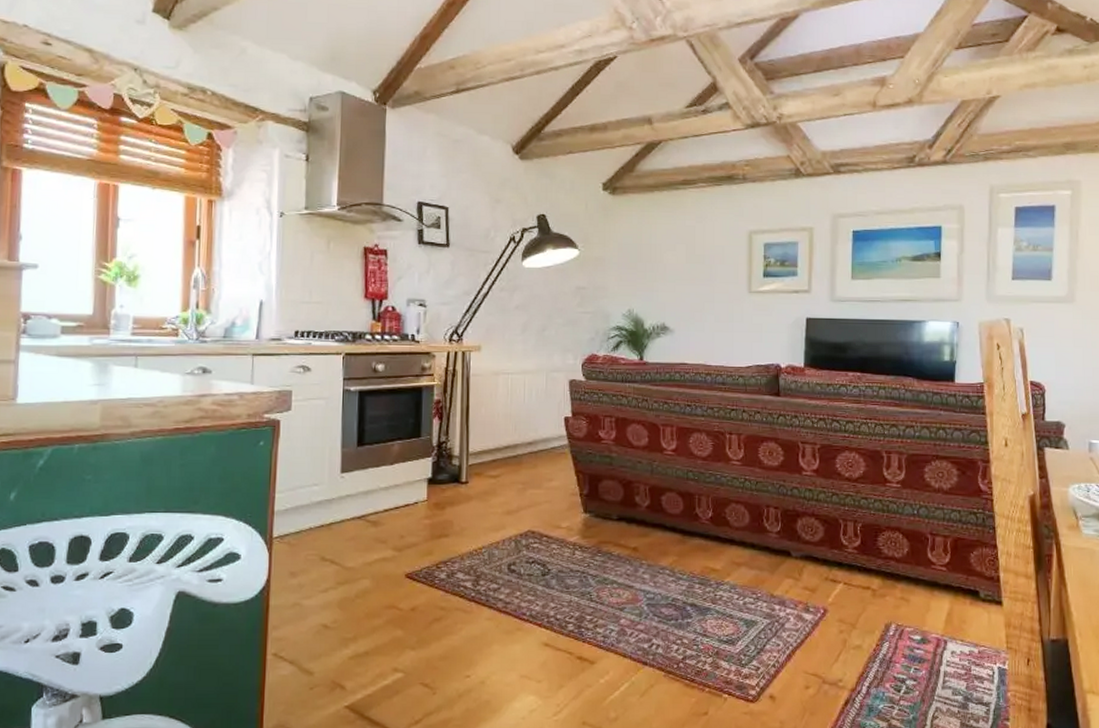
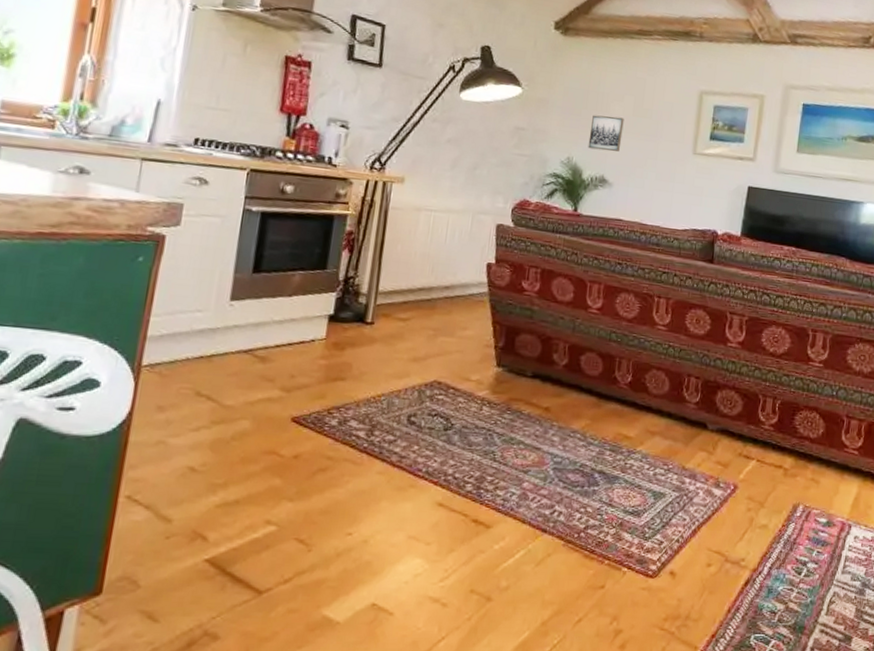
wall art: none [646,266,678,300] -> present [588,115,624,152]

